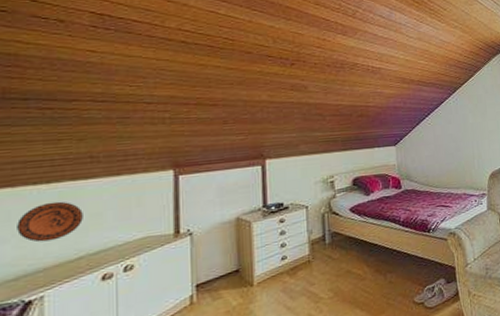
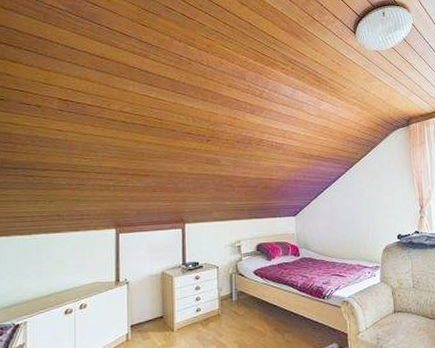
decorative plate: present [17,201,83,243] -> none [10,249,53,280]

